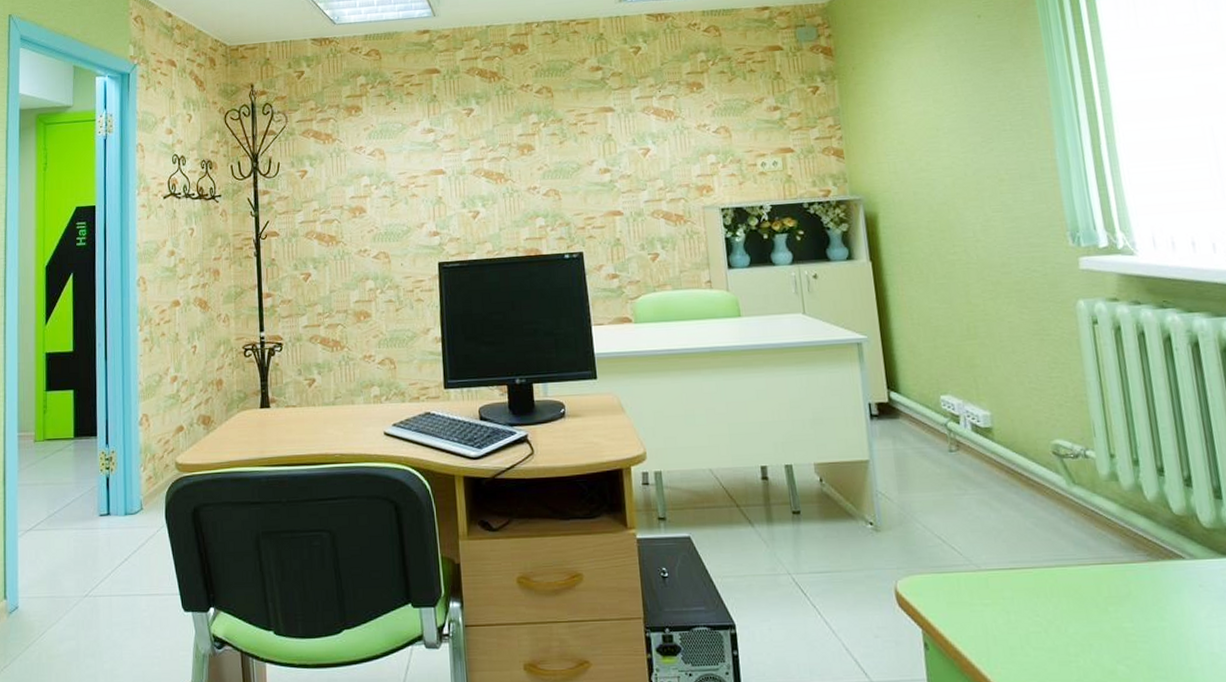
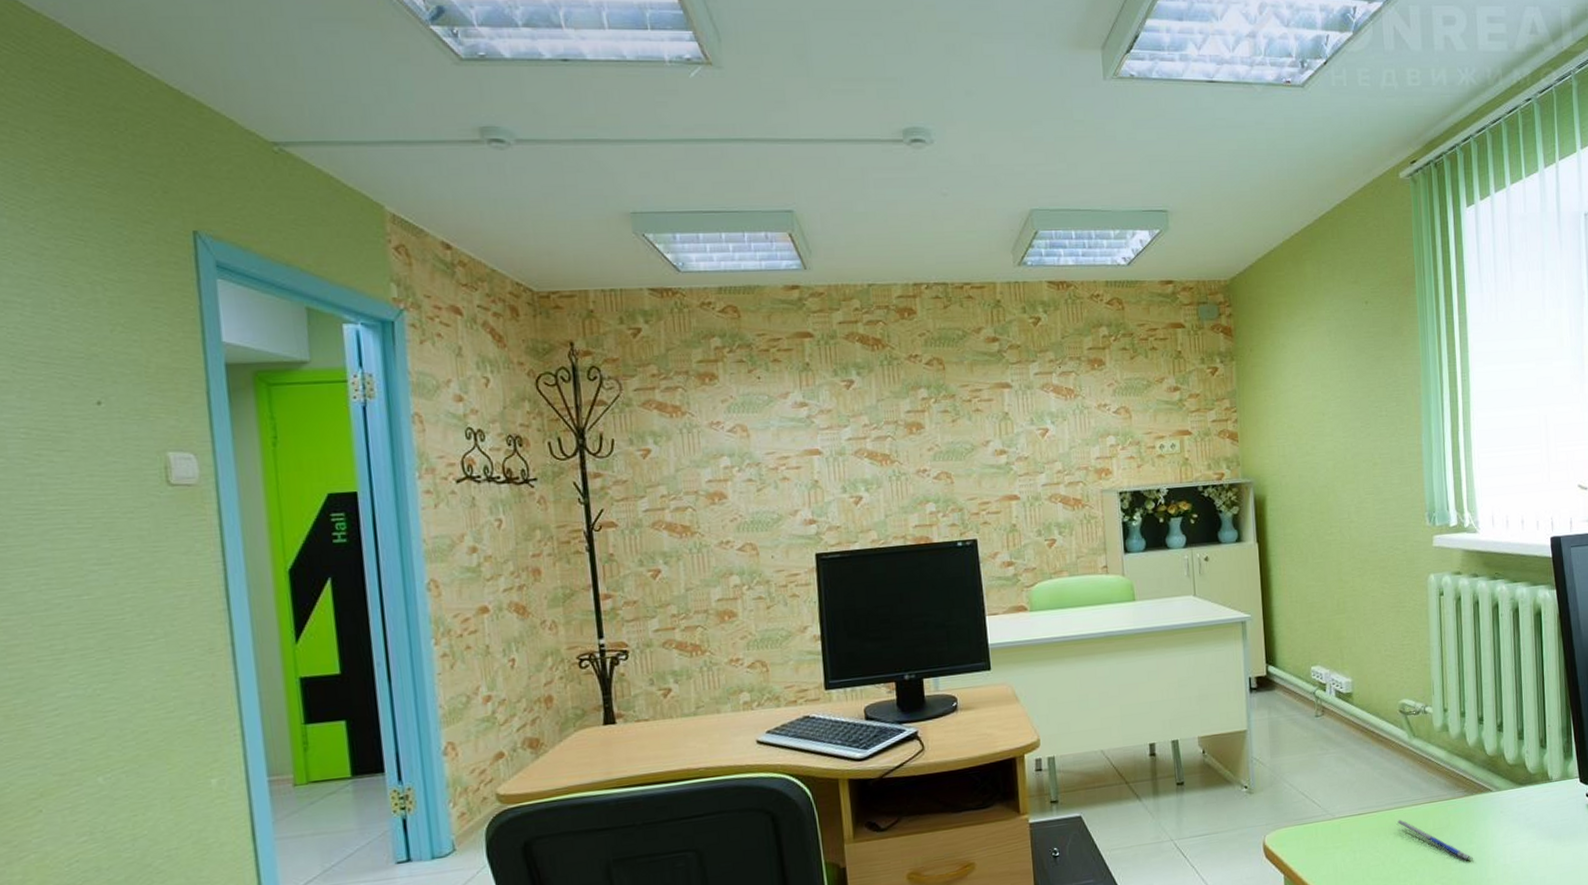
pen: none [1059,580,1166,640] -> present [1396,819,1473,861]

